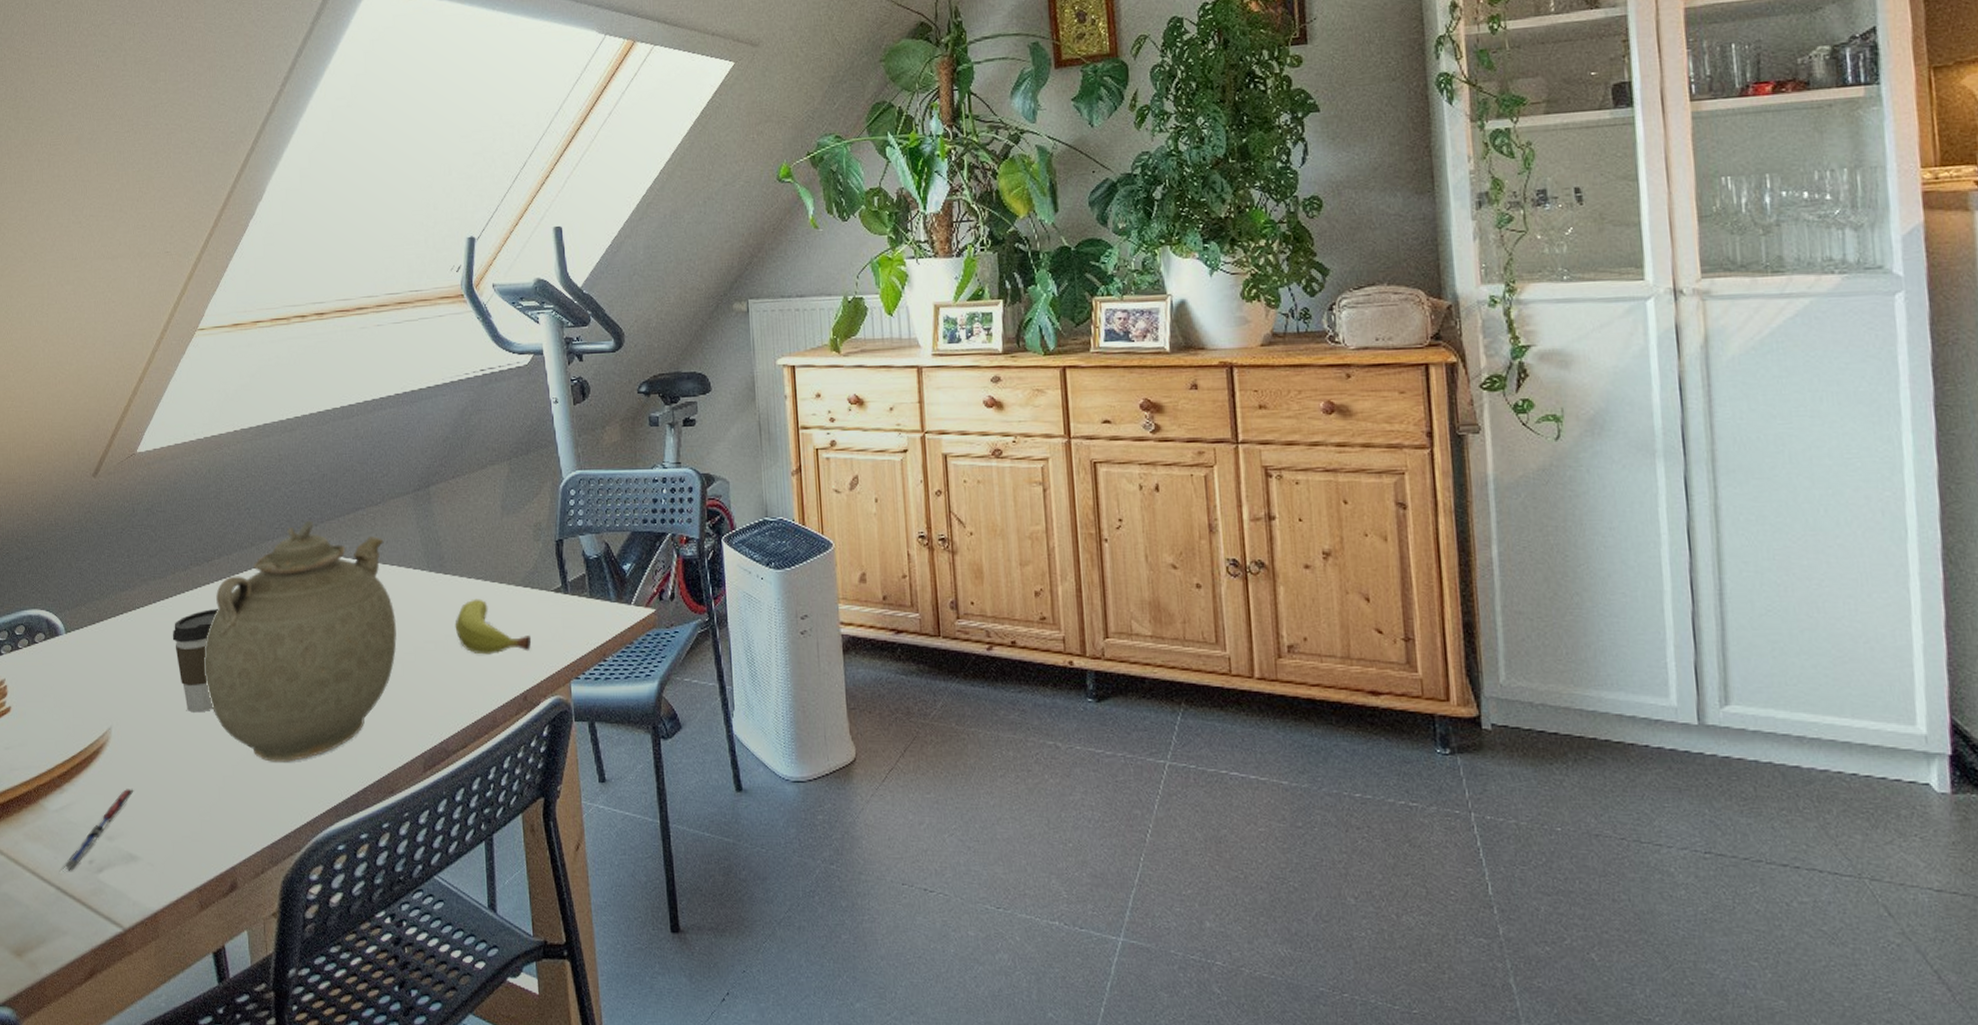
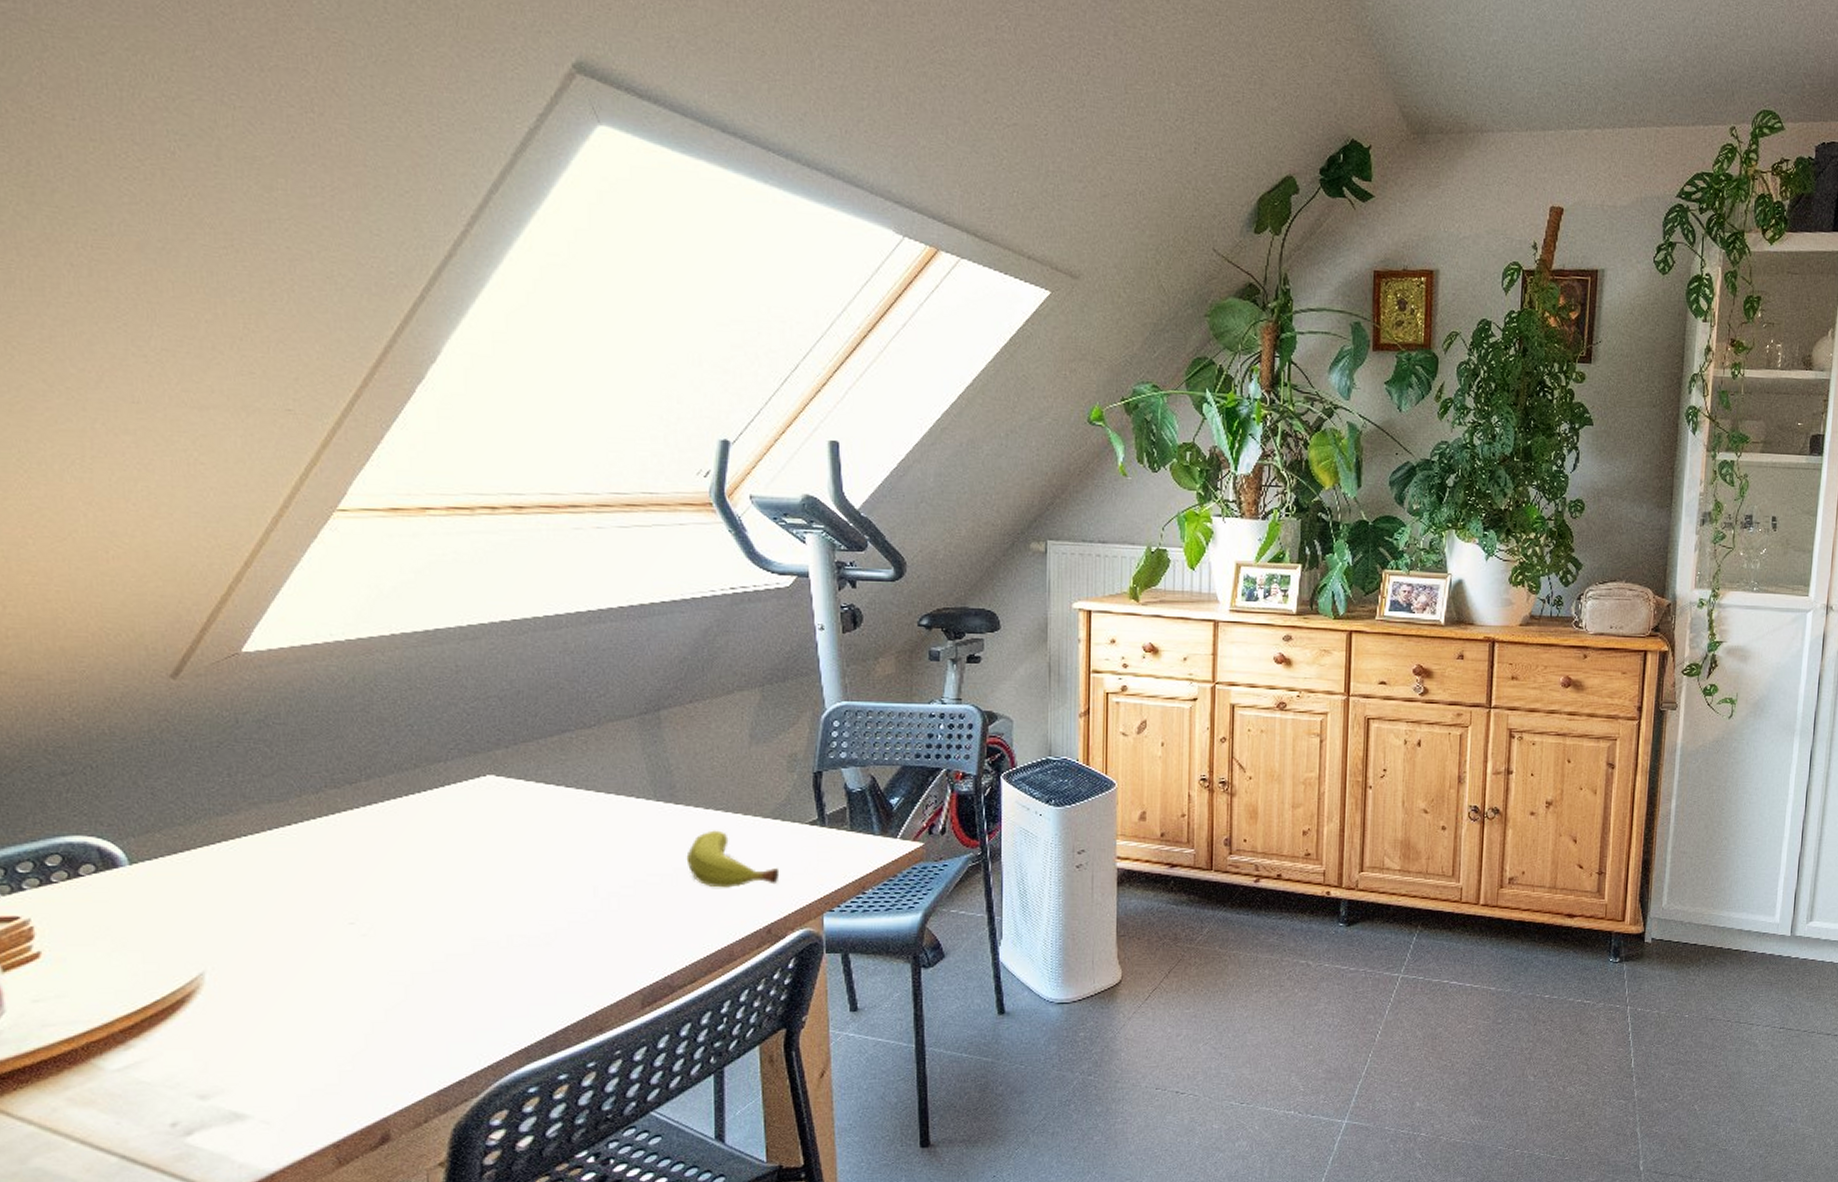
pen: present [60,789,134,872] -> none [125,1041,240,1139]
coffee cup: present [172,609,218,713] -> none [296,838,365,954]
teapot: present [204,520,397,762] -> none [344,741,612,1005]

